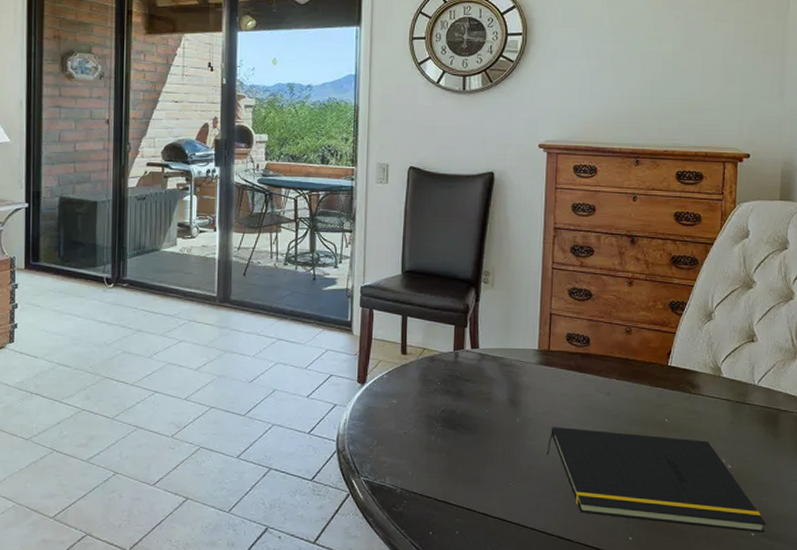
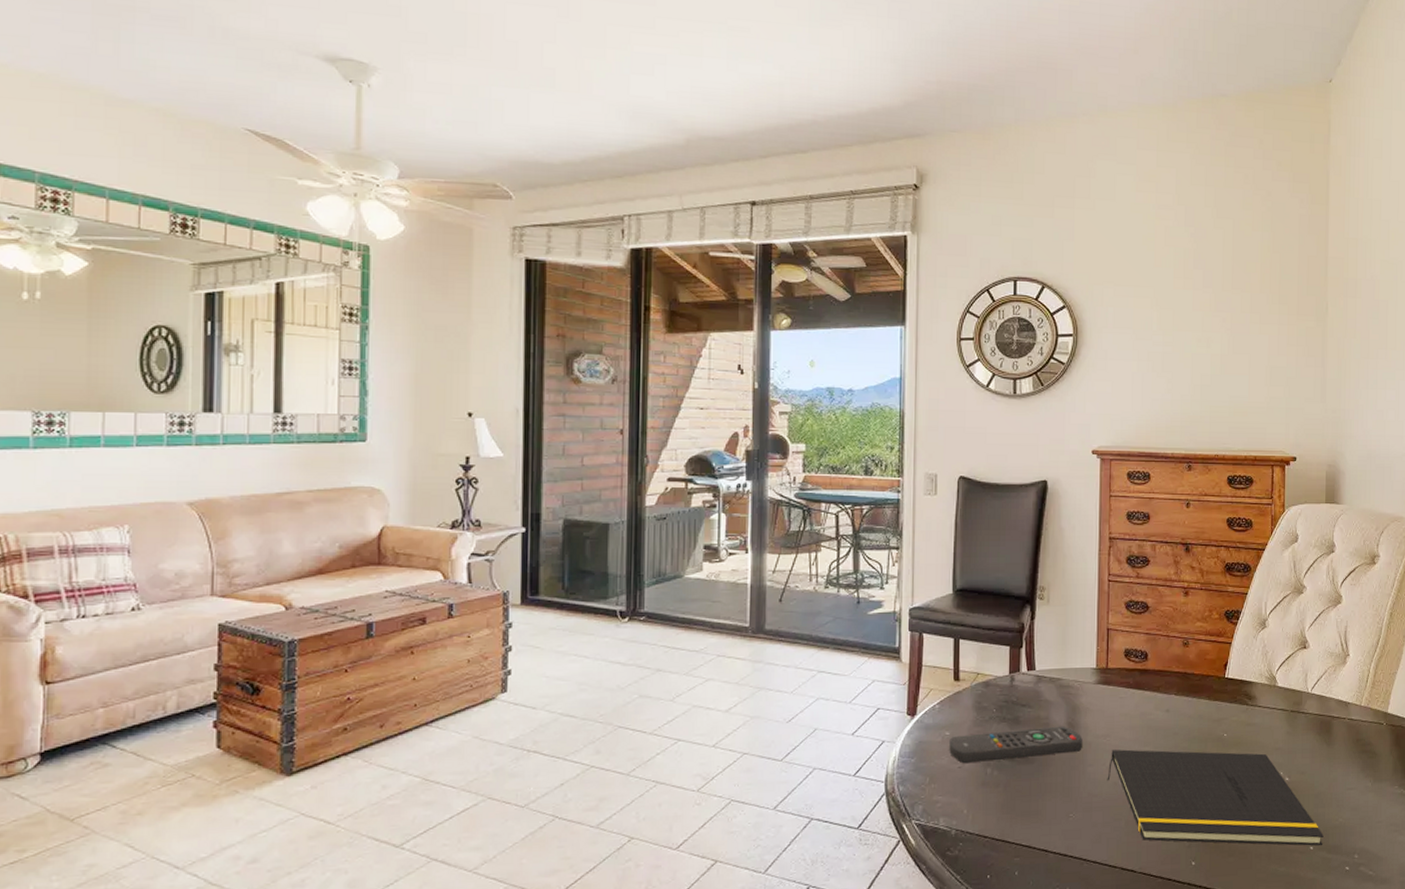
remote control: none [396,401,523,430] -> present [949,726,1082,764]

